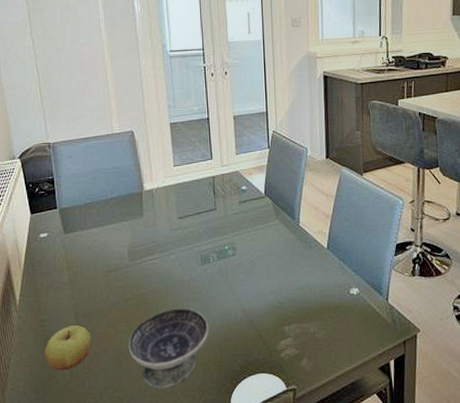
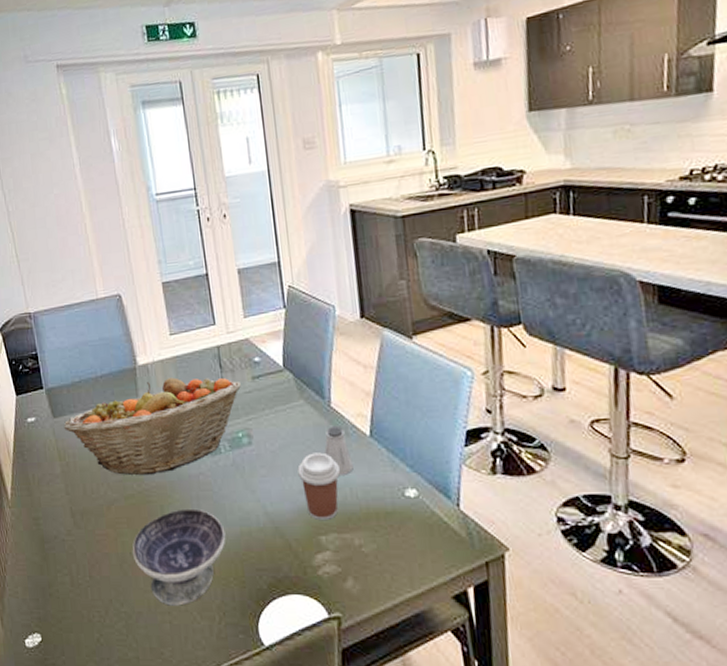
apple: present [45,325,92,371] -> none [41,525,92,577]
fruit basket: none [73,201,230,282] -> present [63,377,241,476]
coffee cup: none [270,261,303,315] -> present [297,452,340,521]
saltshaker: none [292,240,313,279] -> present [324,425,353,475]

